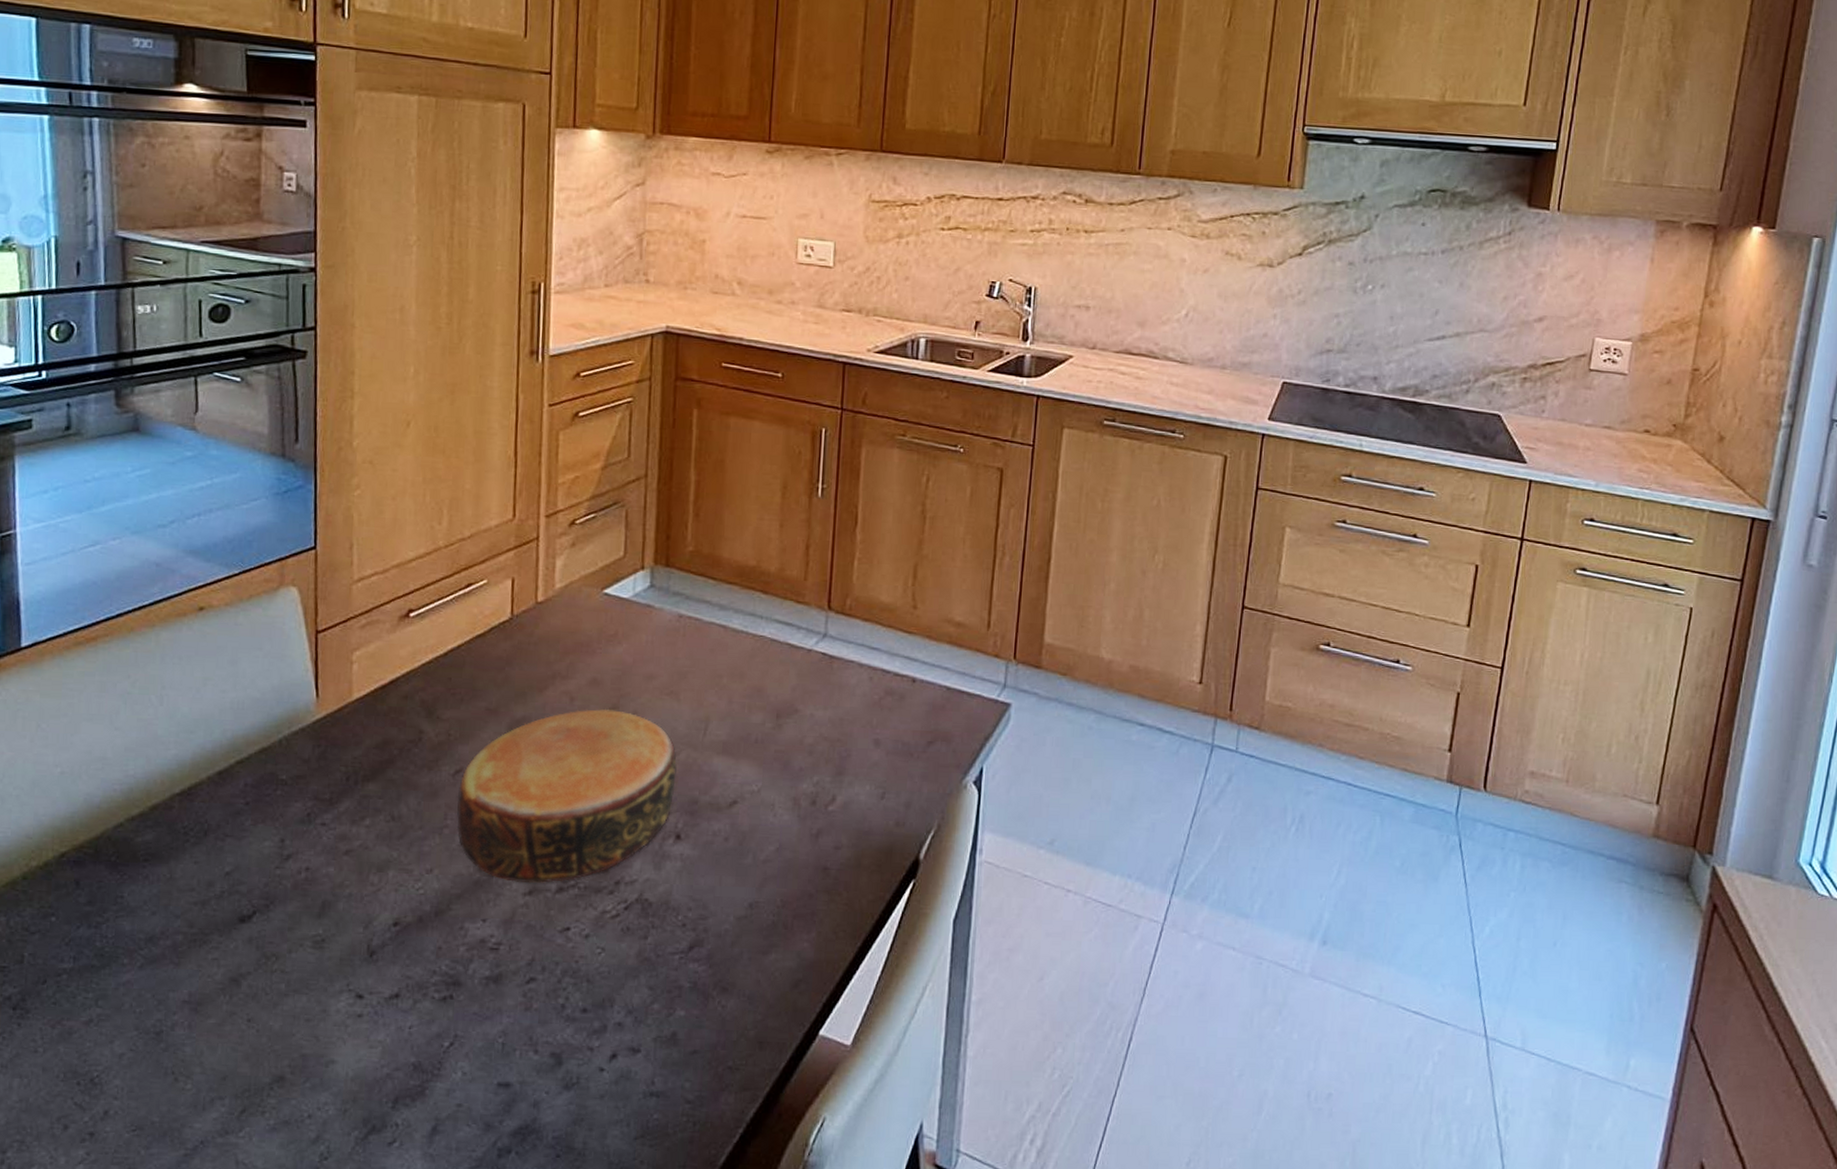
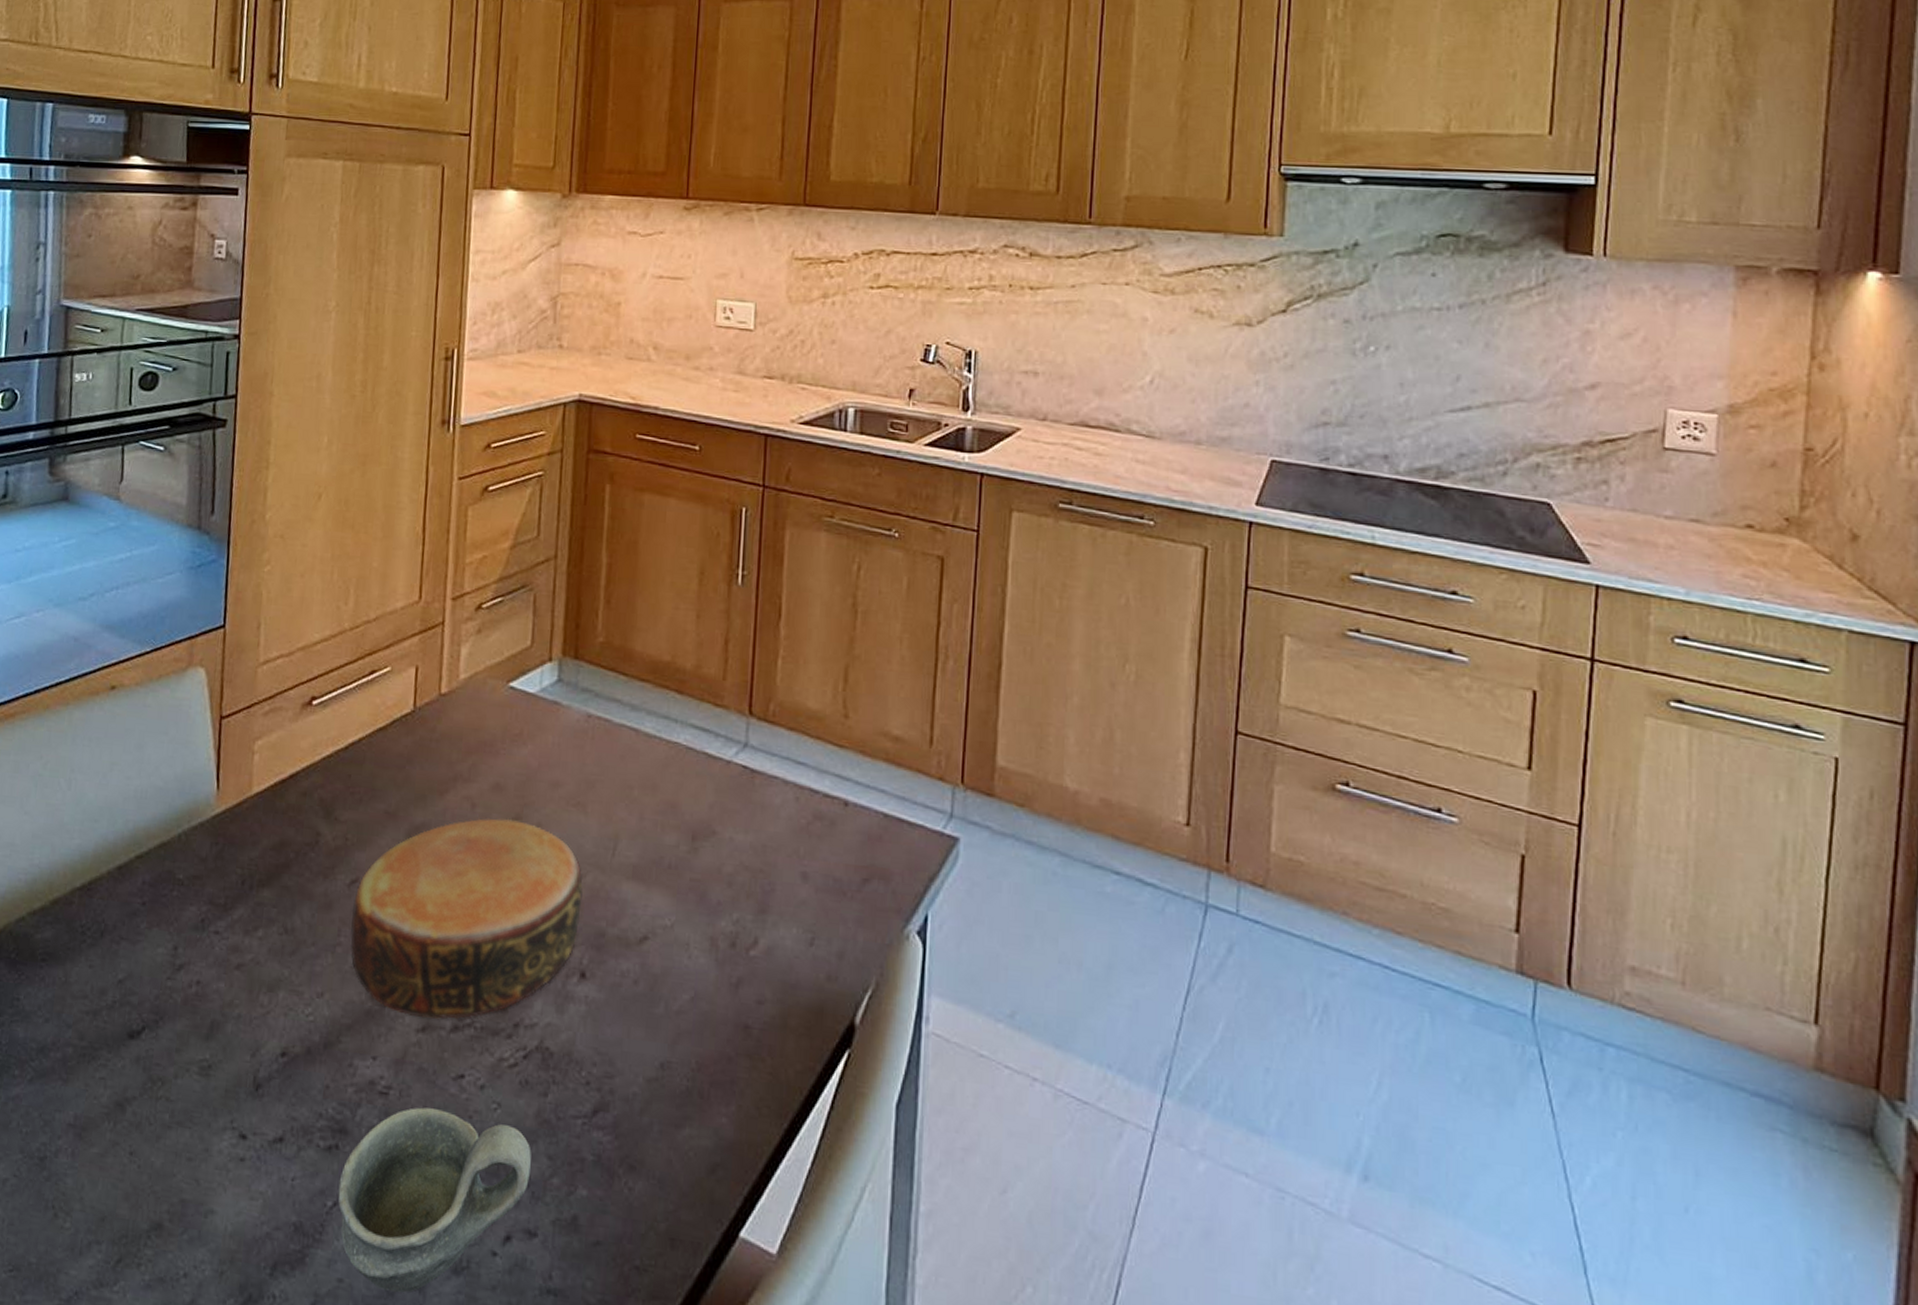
cup: none [454,957,634,1109] -> present [338,1107,531,1293]

